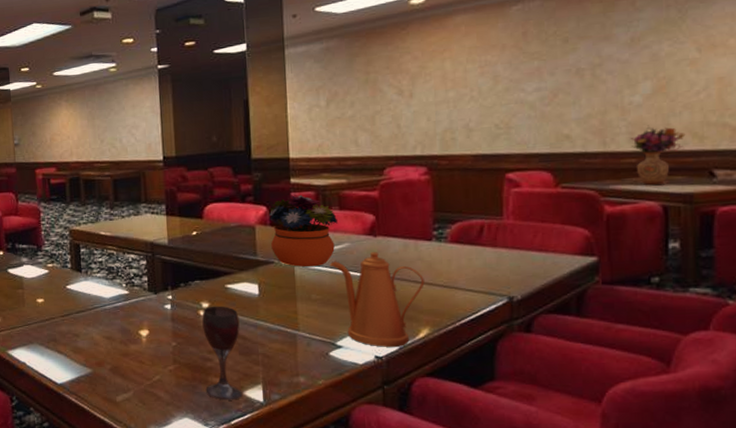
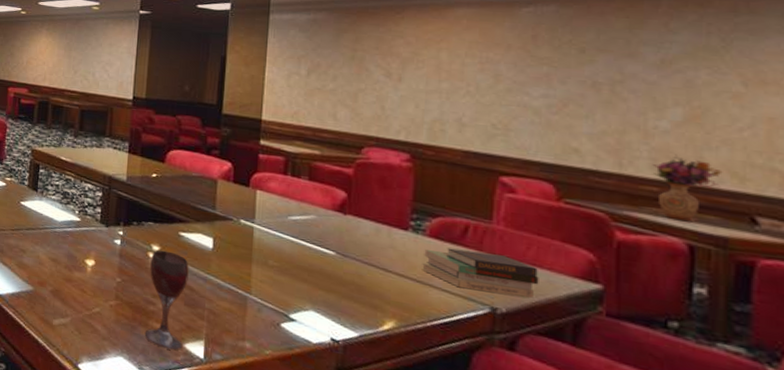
flower arrangement: present [268,194,339,267] -> none [232,155,306,233]
coffee pot: present [329,252,425,347] -> none [291,229,395,334]
books: none [447,247,546,285] -> present [422,248,539,298]

